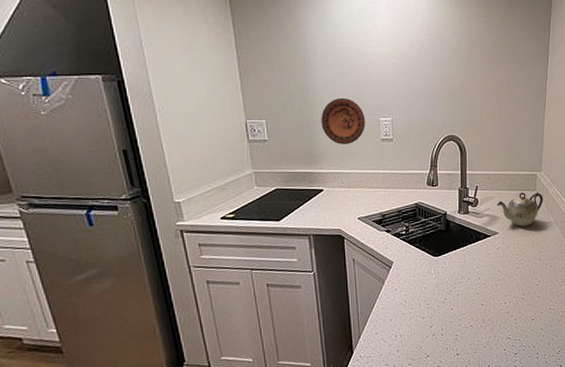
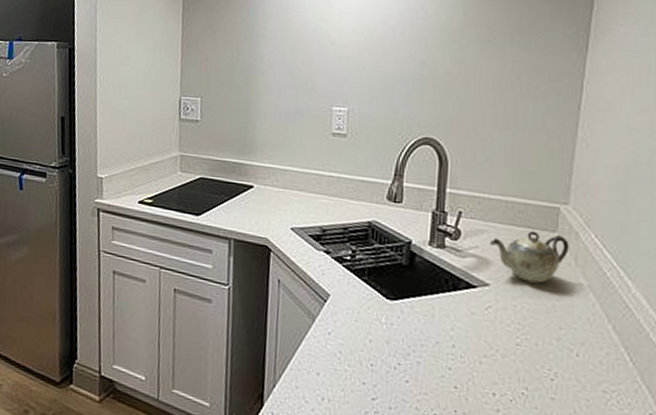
decorative plate: present [321,99,365,144] -> none [261,80,315,135]

